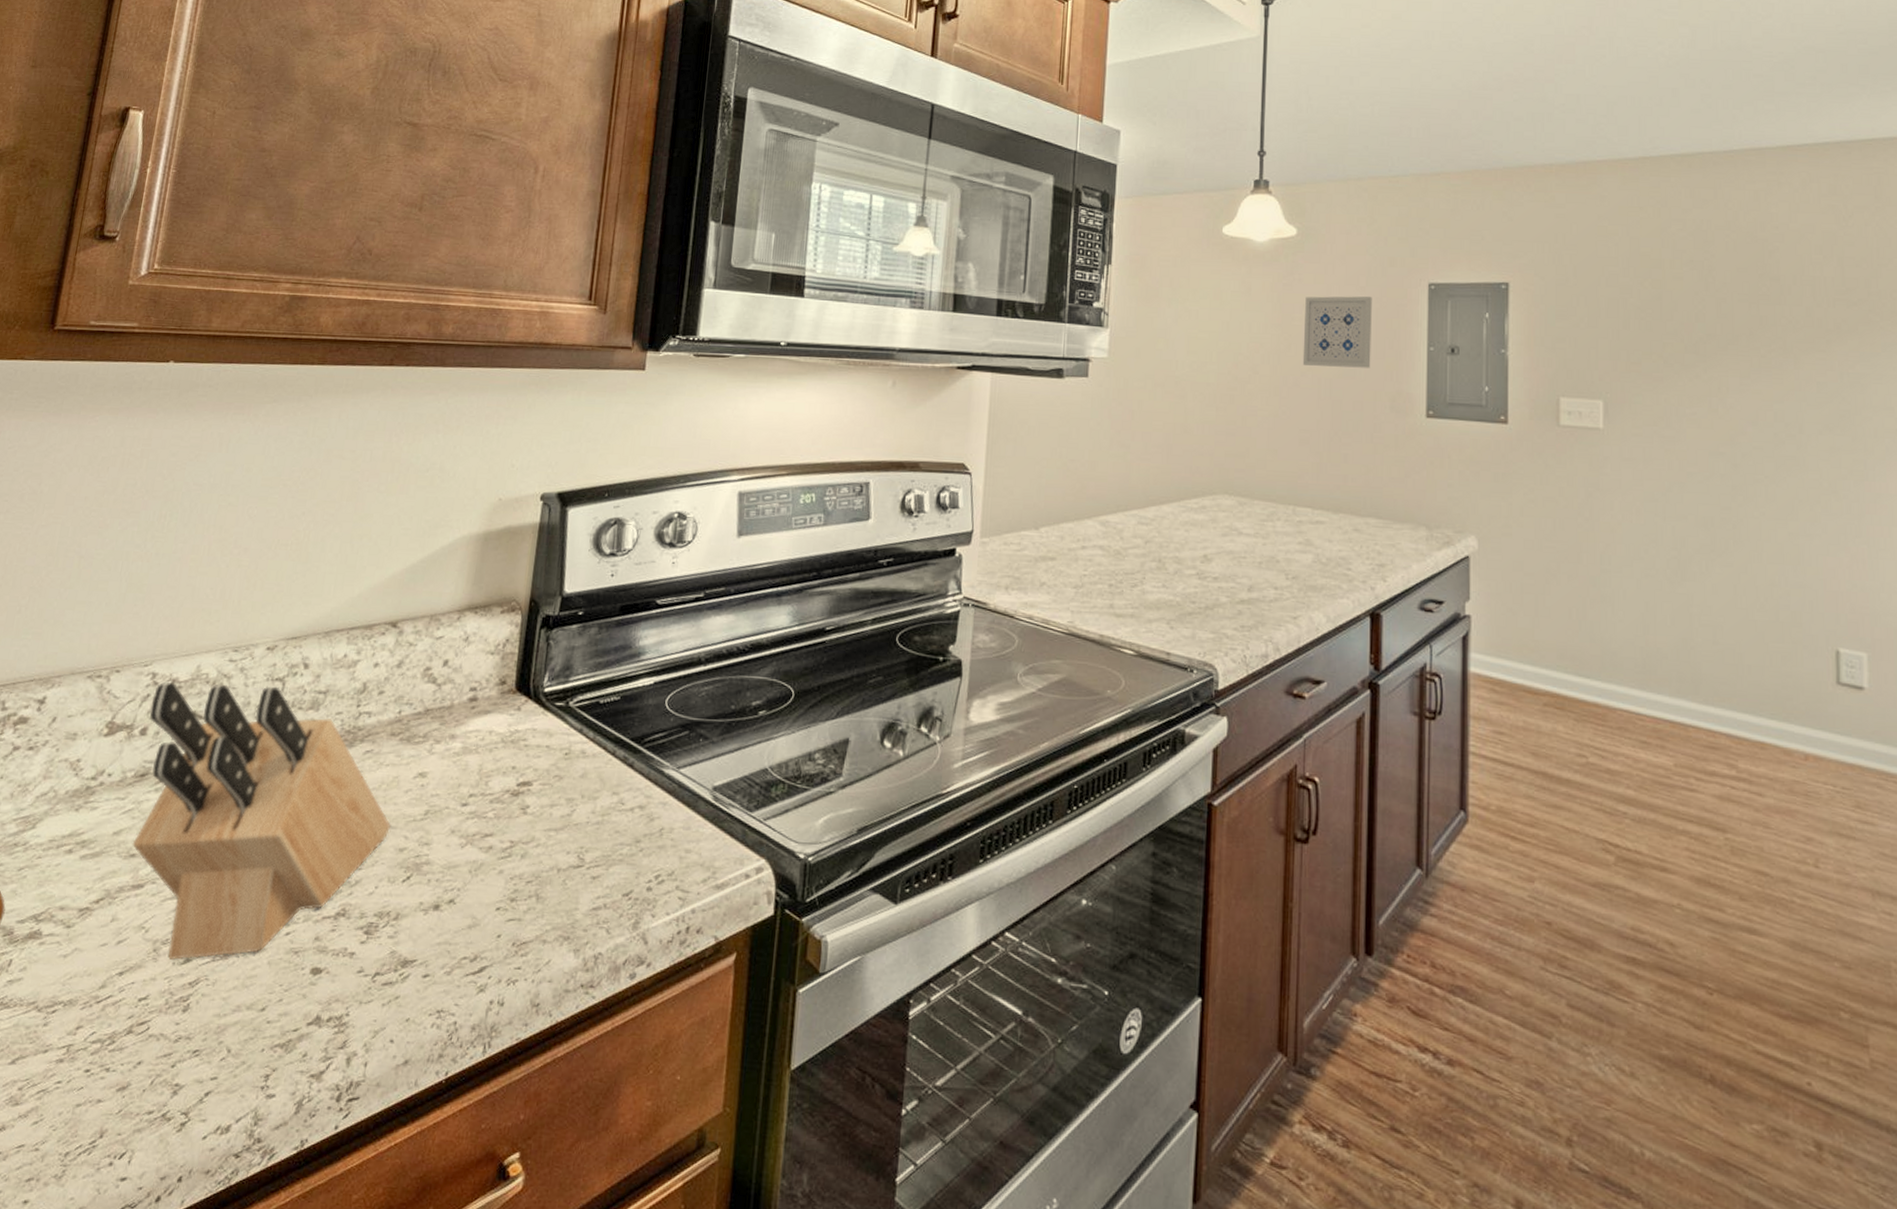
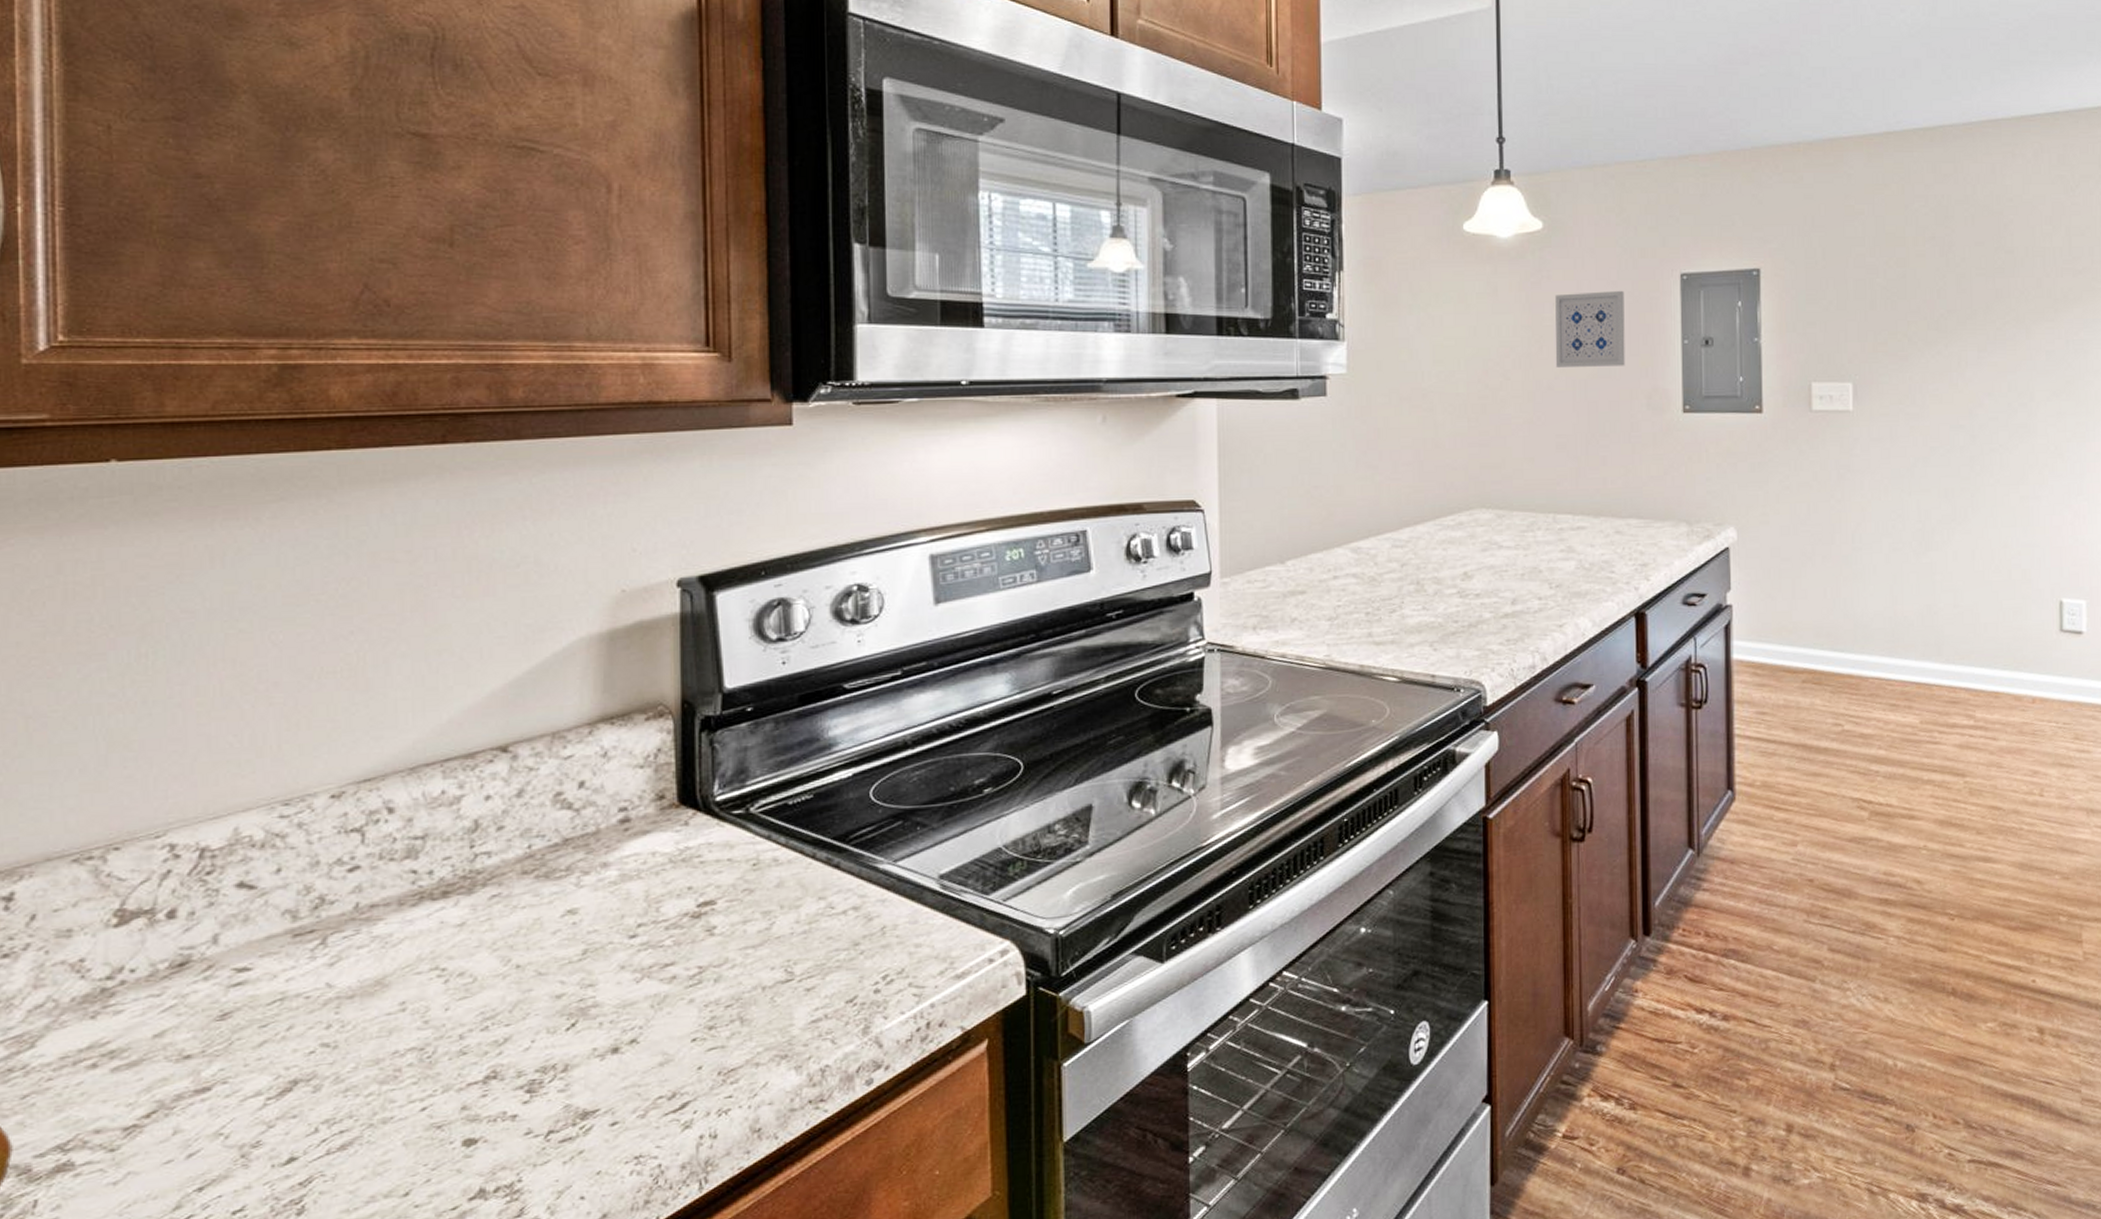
knife block: present [132,682,391,961] -> none [175,838,540,1164]

